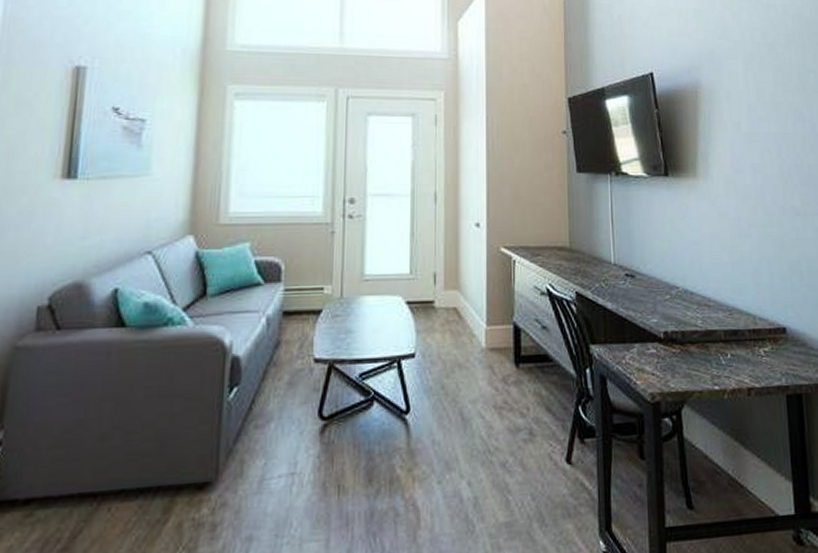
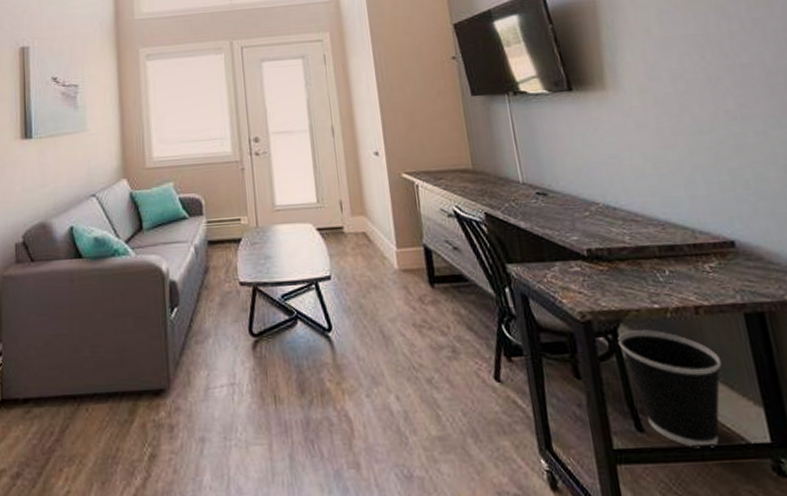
wastebasket: none [681,410,764,523] -> present [617,330,722,448]

